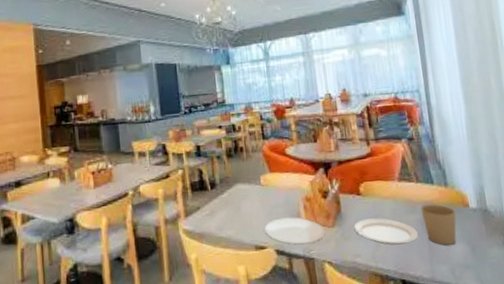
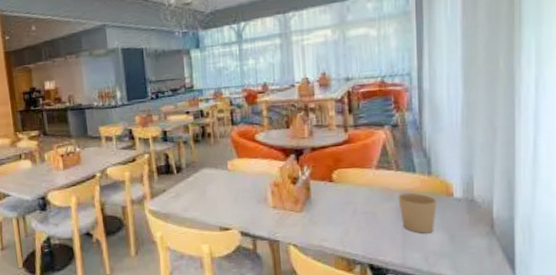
plate: present [264,217,326,245] -> none [230,201,293,228]
plate: present [354,218,419,245] -> none [323,205,393,231]

